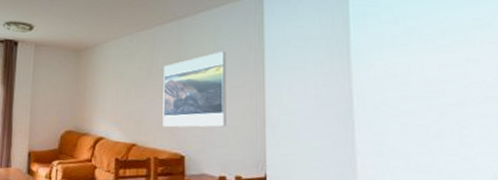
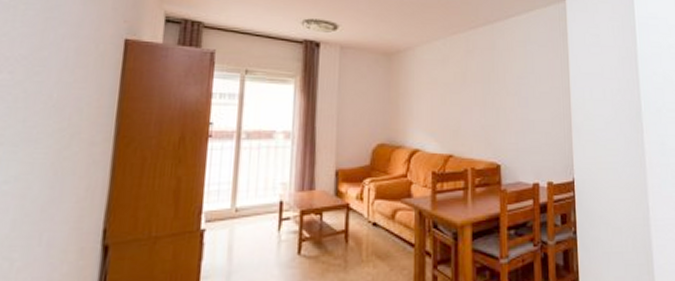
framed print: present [163,52,226,128] -> none [478,58,538,136]

